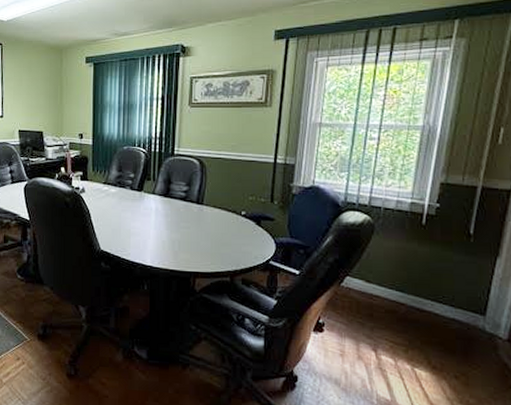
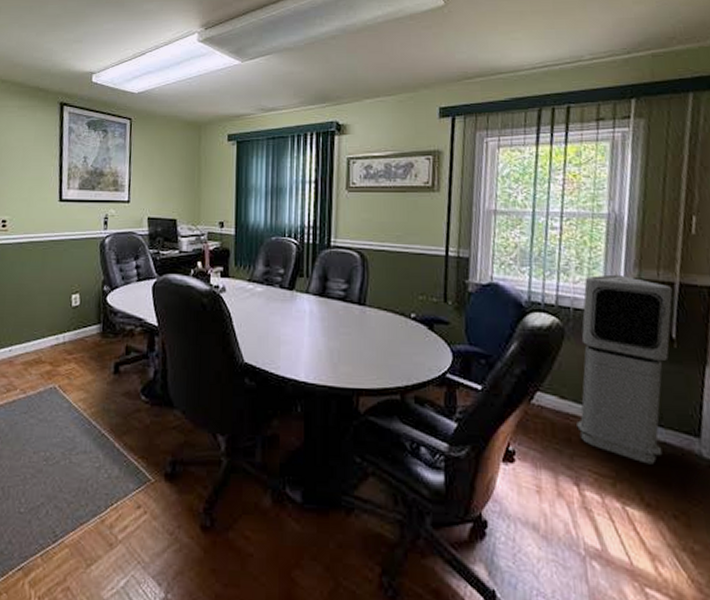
air purifier: none [379,179,475,336] -> present [577,274,673,465]

